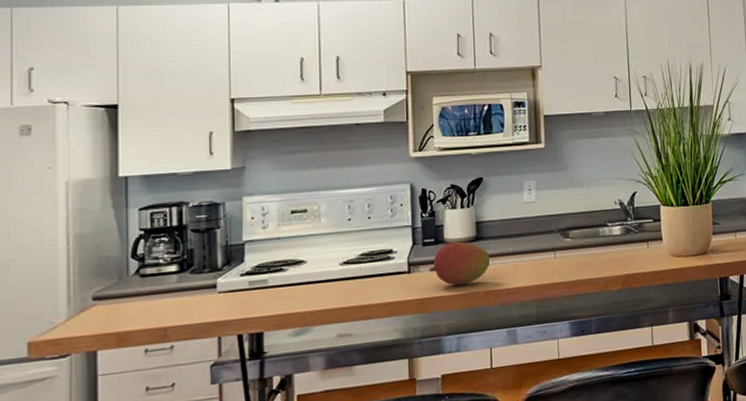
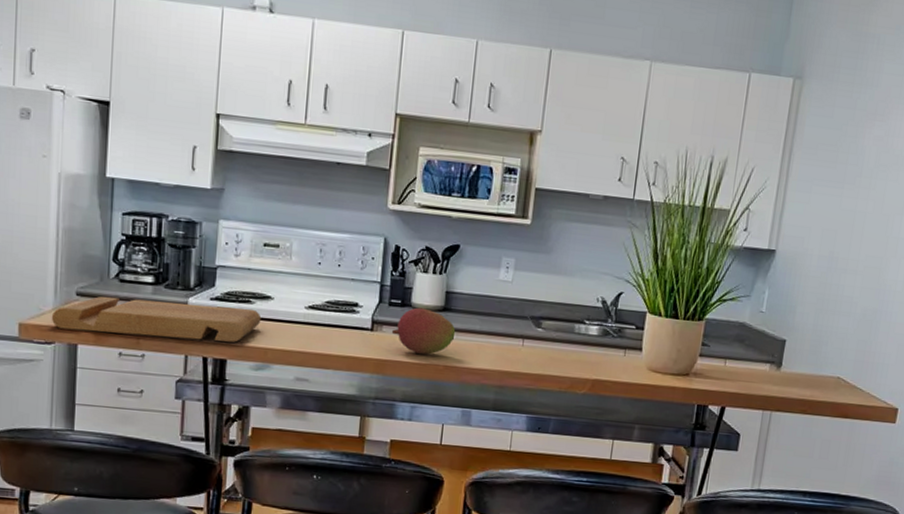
cutting board: none [65,276,296,339] -> present [51,296,262,342]

